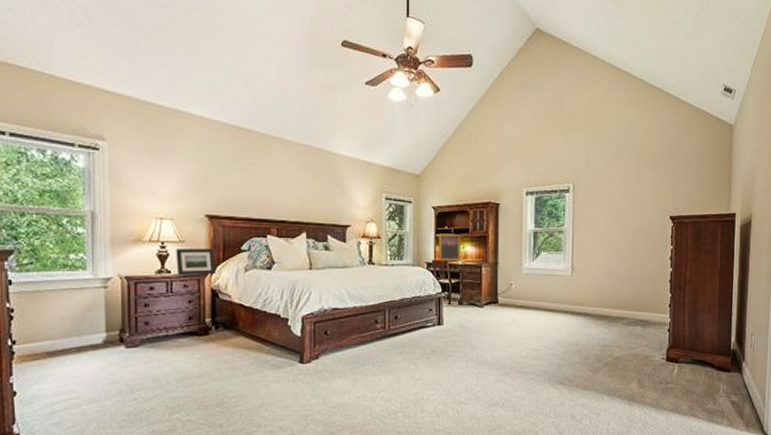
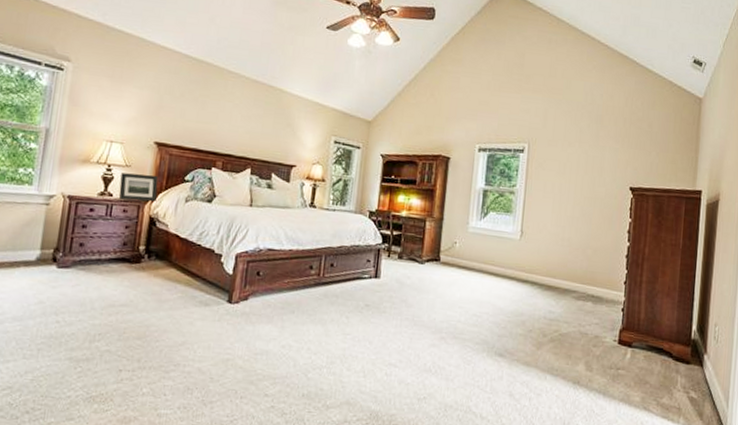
picture frame: present [438,233,462,262] -> none [381,182,408,214]

